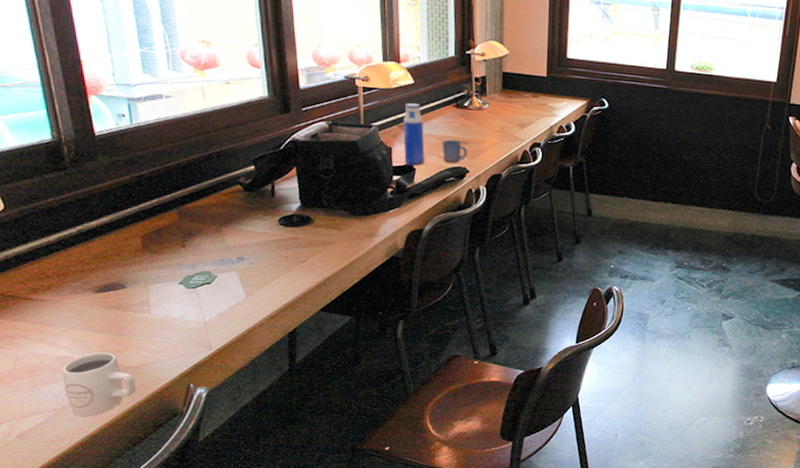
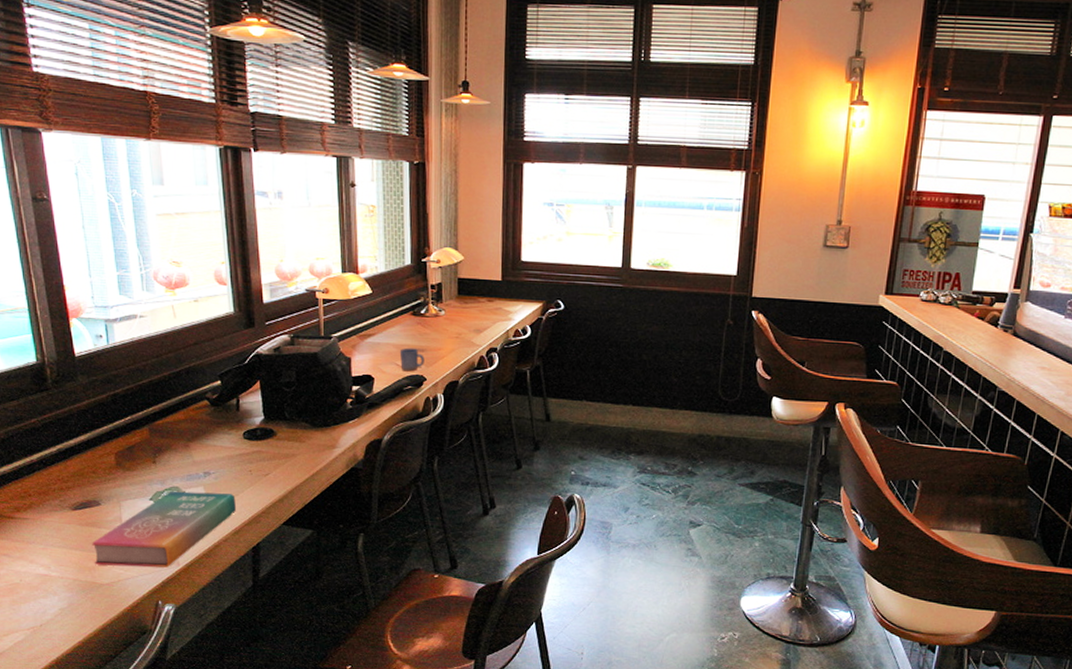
mug: present [63,352,136,417] -> none [41,569,108,635]
book: none [118,275,271,351] -> present [92,491,236,568]
water bottle: present [403,103,425,167] -> none [362,313,383,376]

